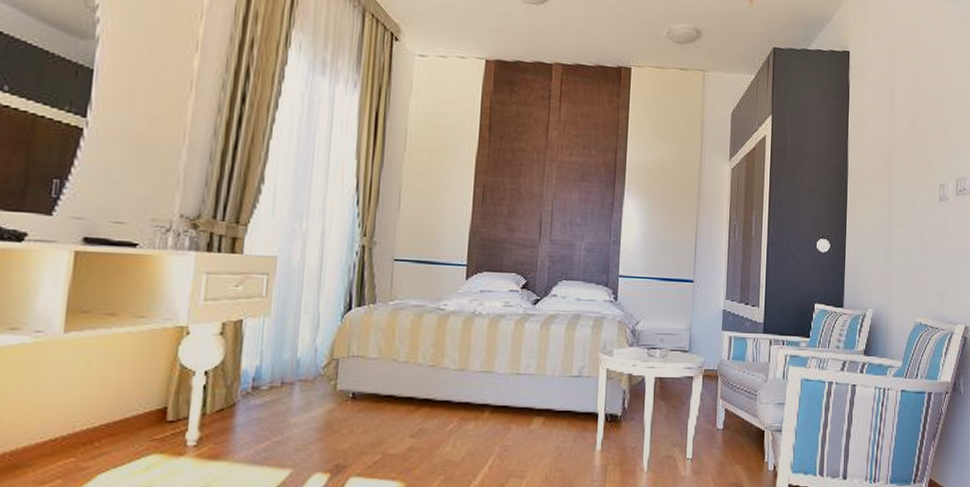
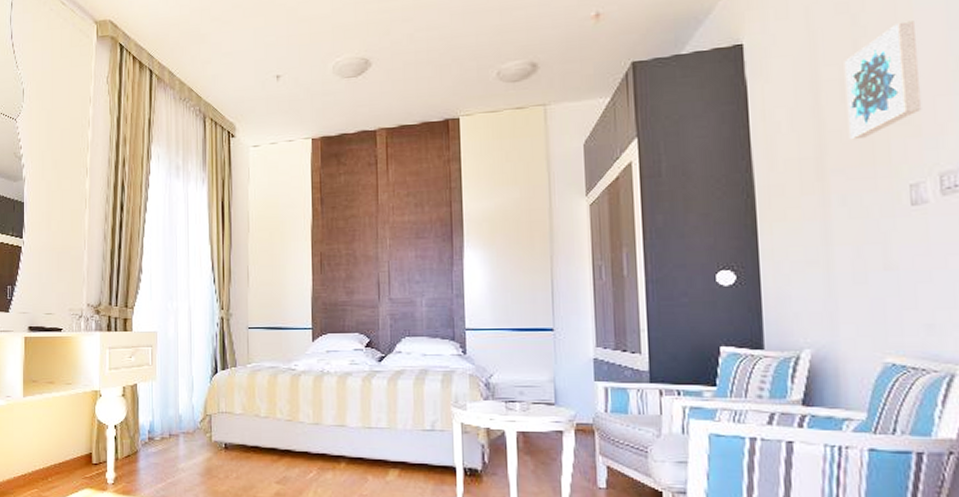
wall art: none [908,58,952,145] -> present [844,21,922,140]

